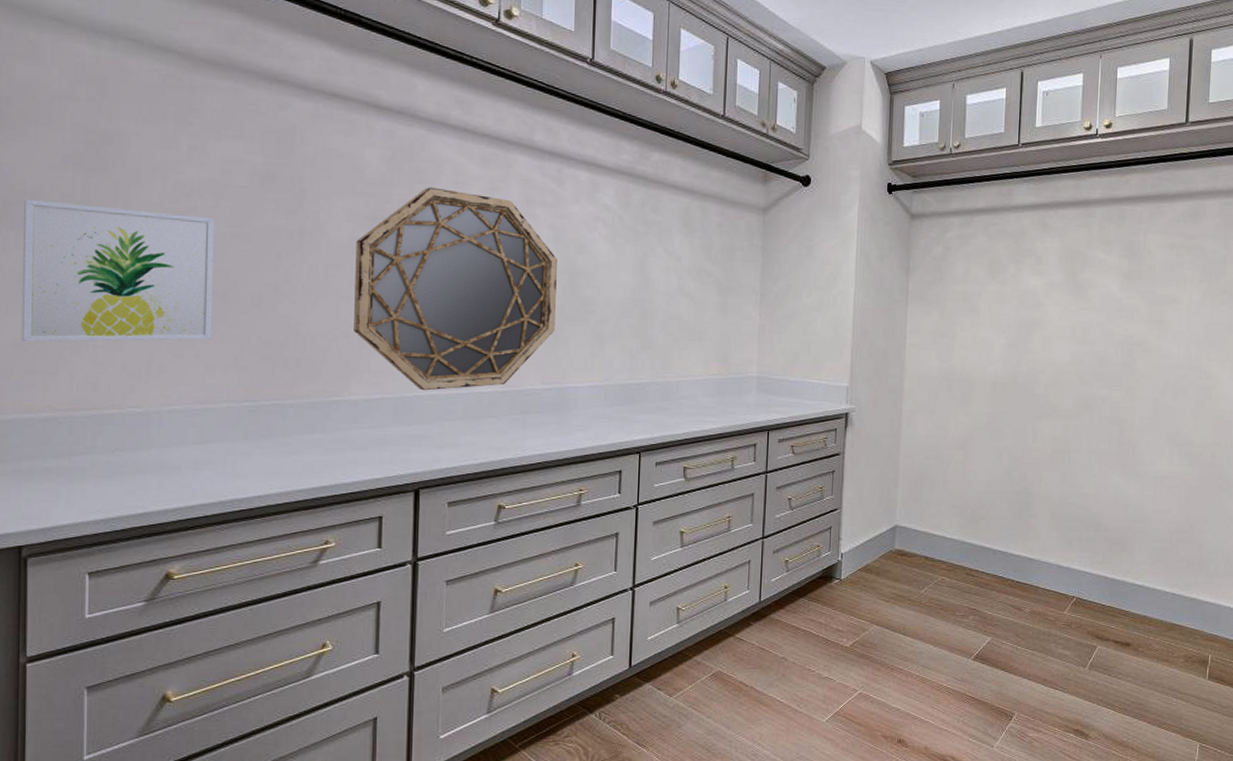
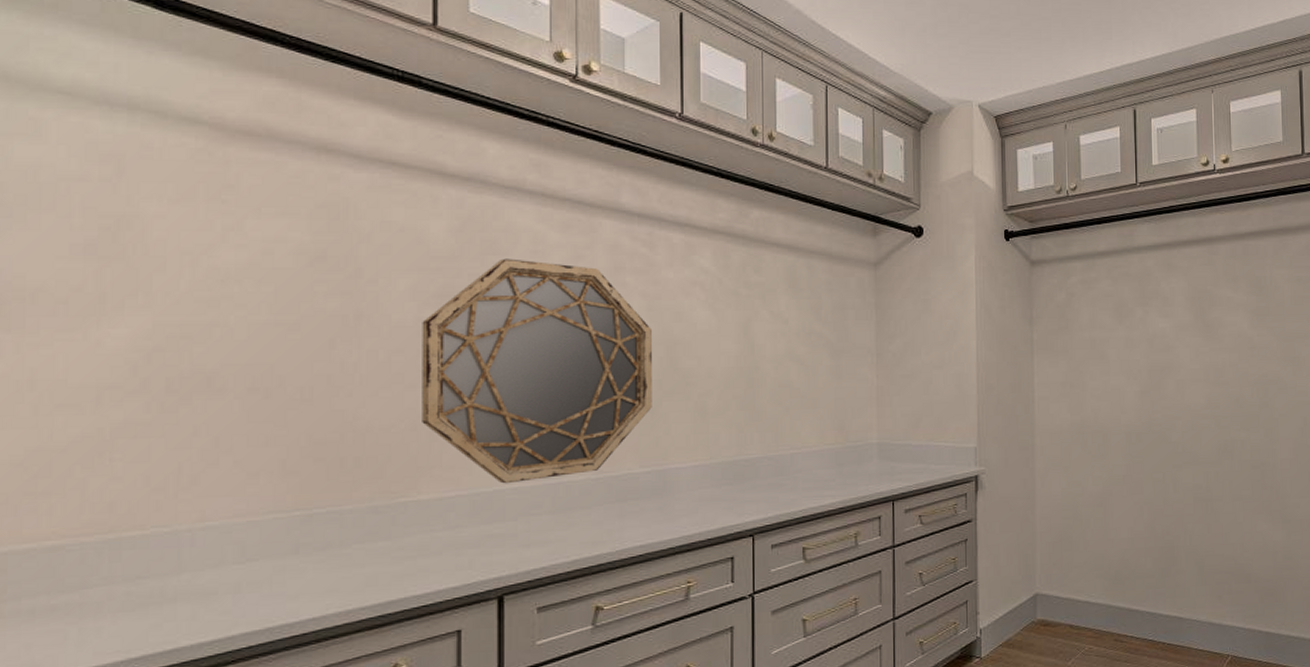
wall art: present [21,199,215,342] -> none [20,296,256,459]

